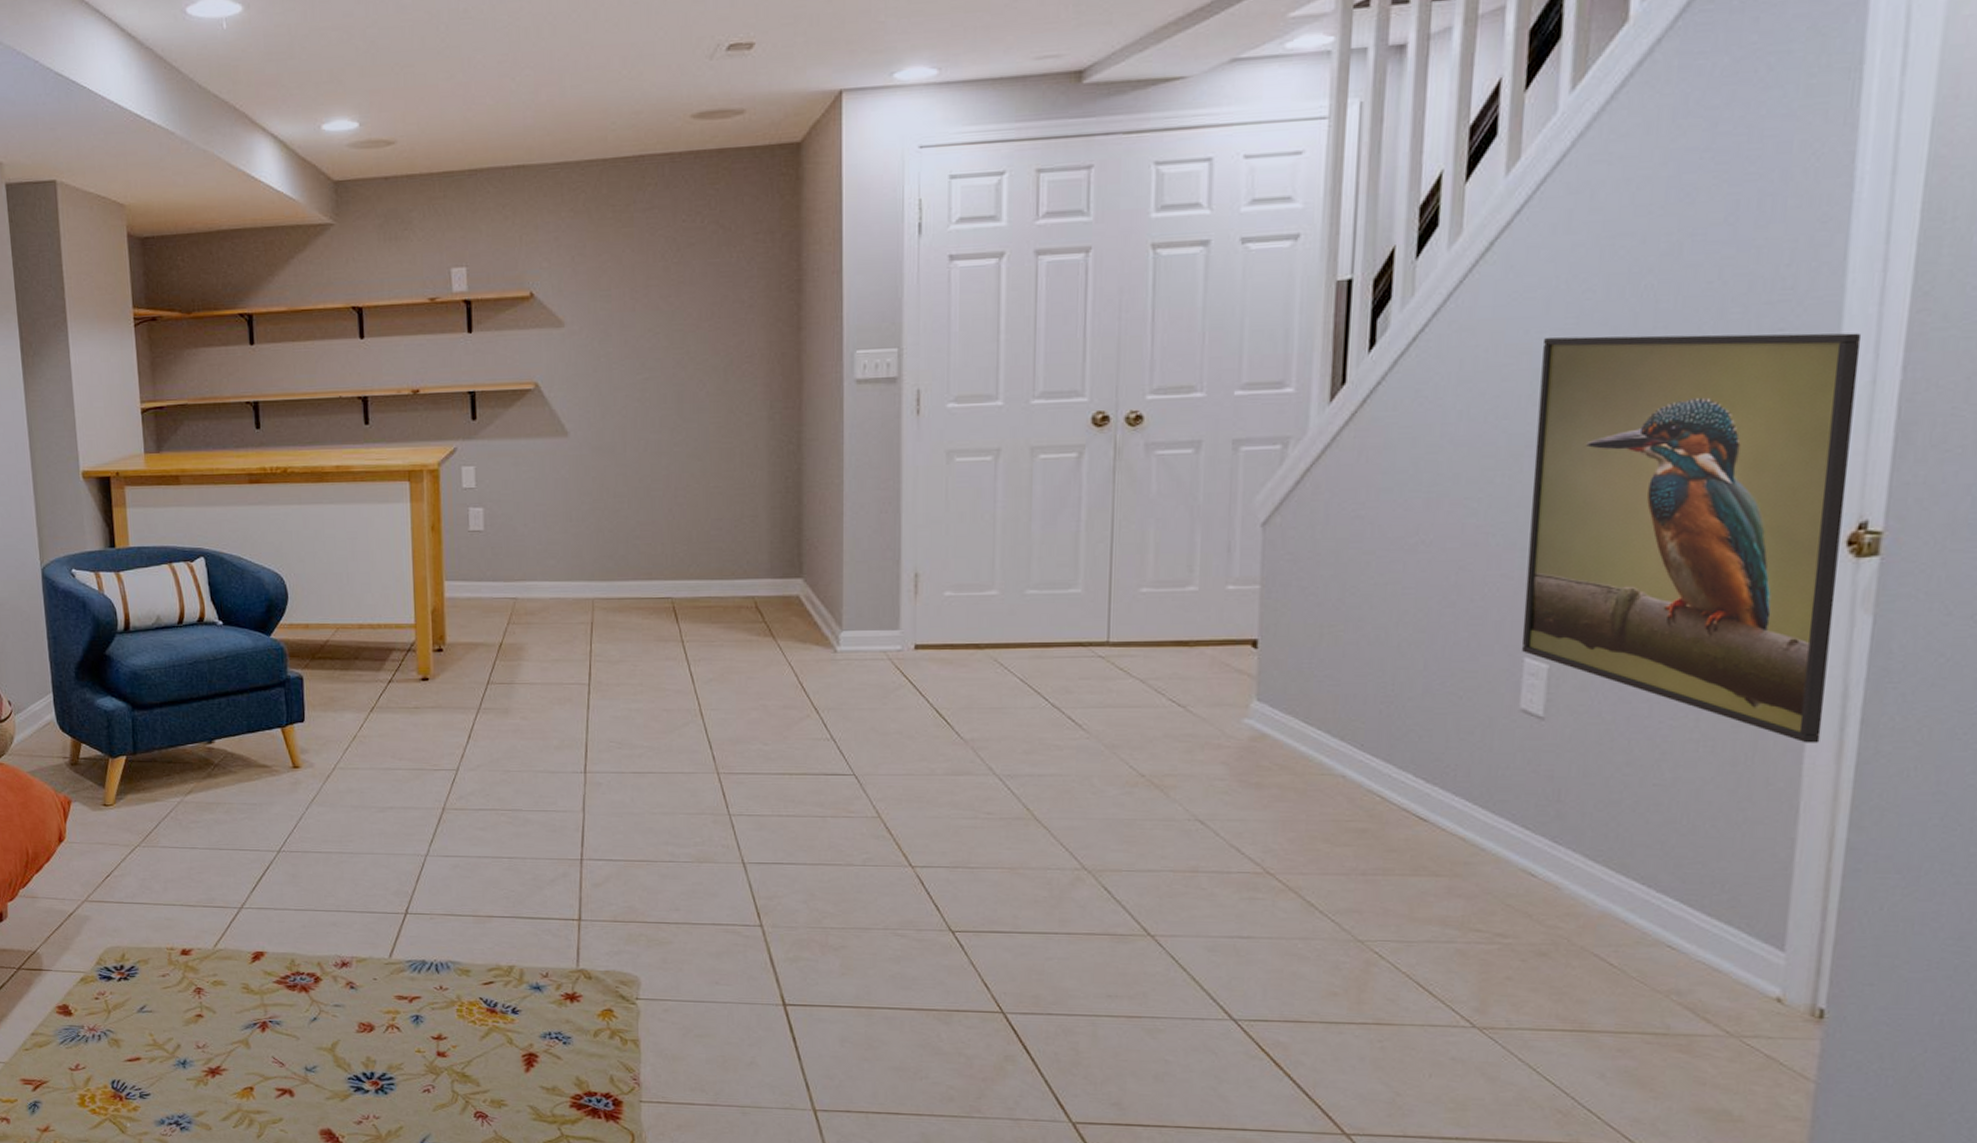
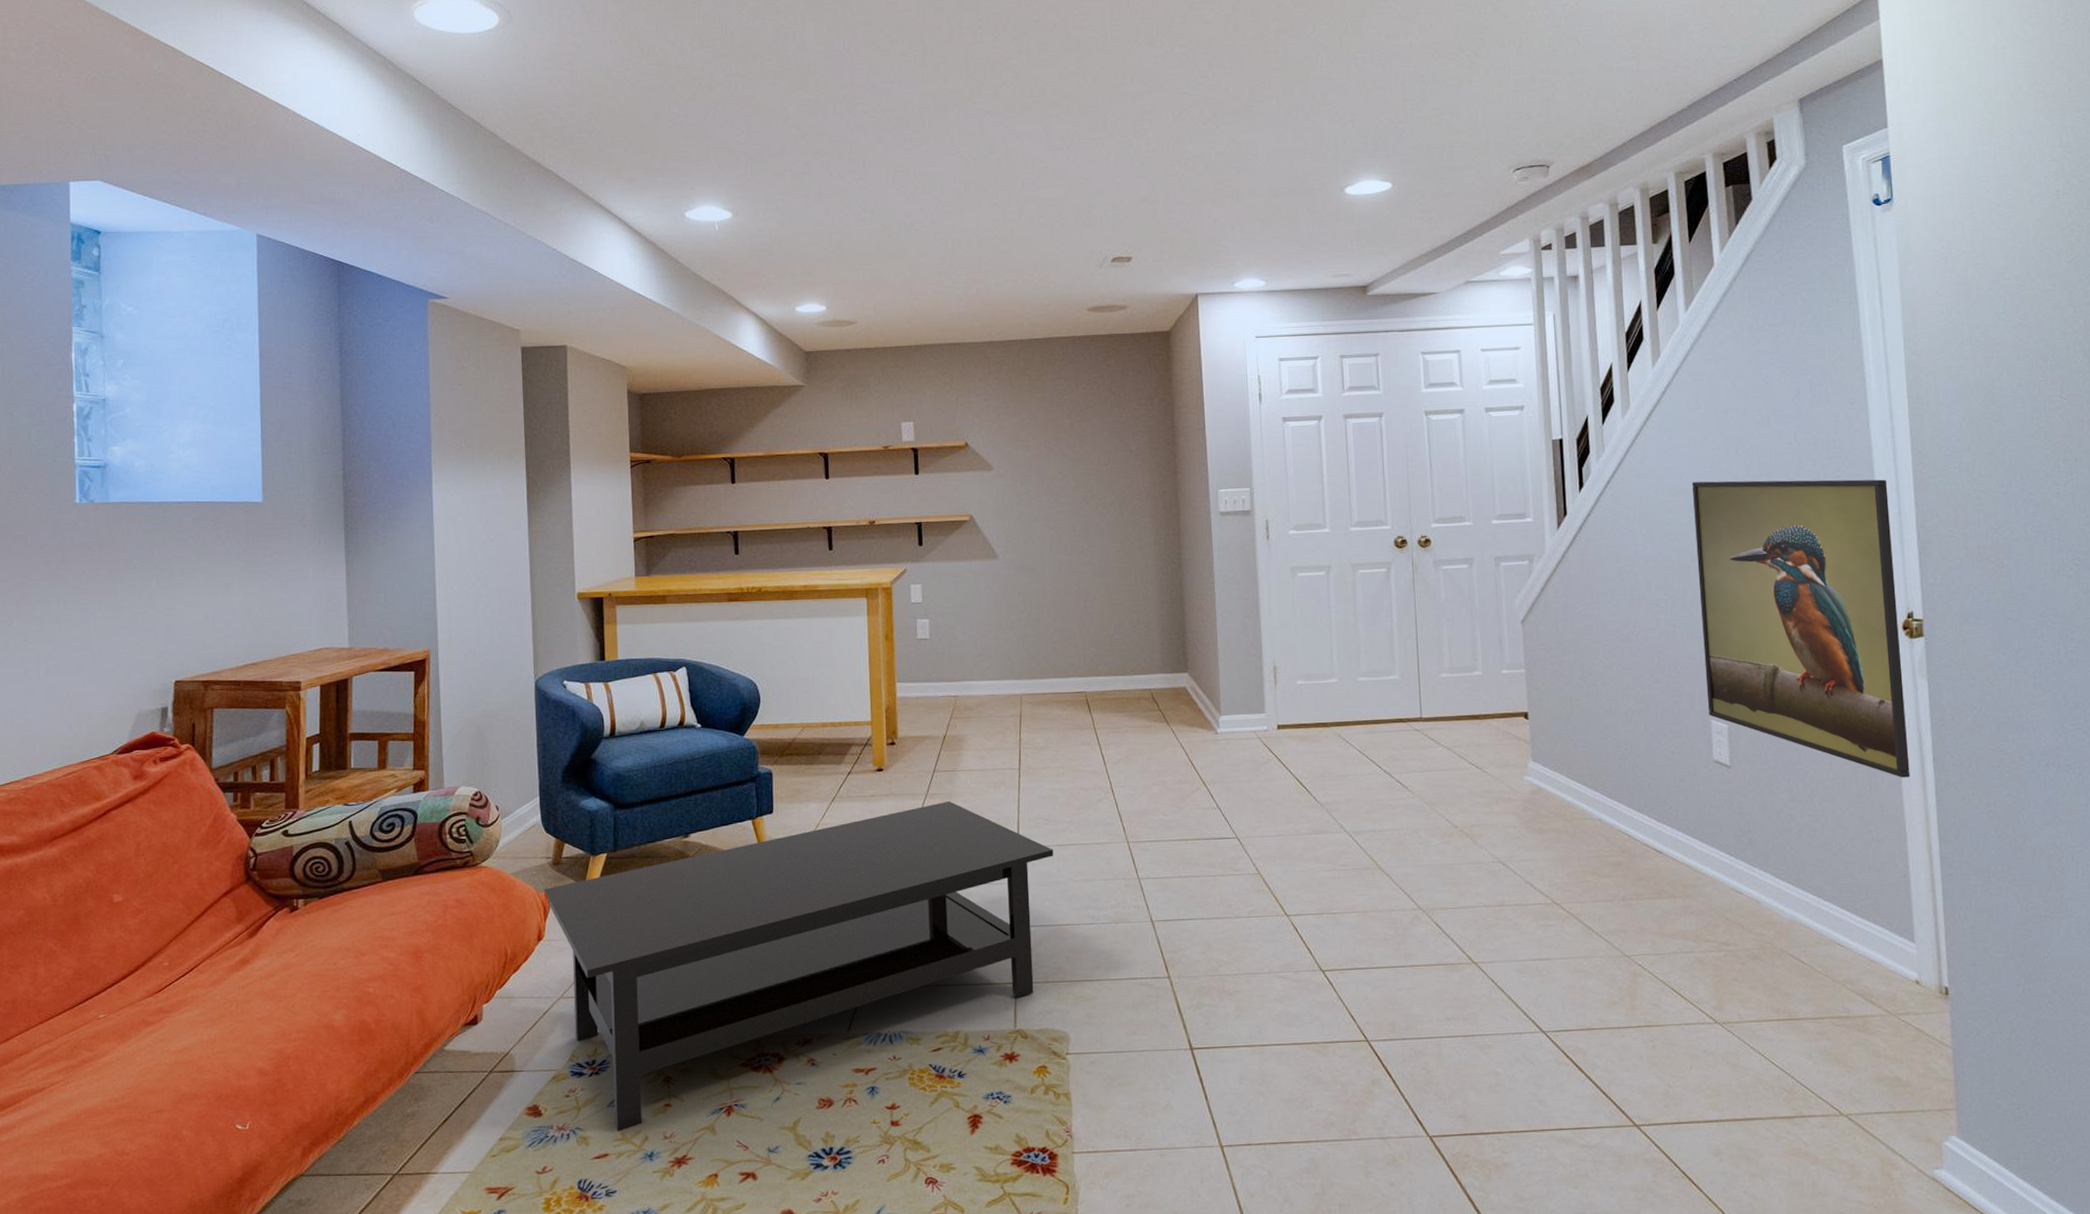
coffee table: none [62,716,628,1038] -> present [543,800,1054,1132]

